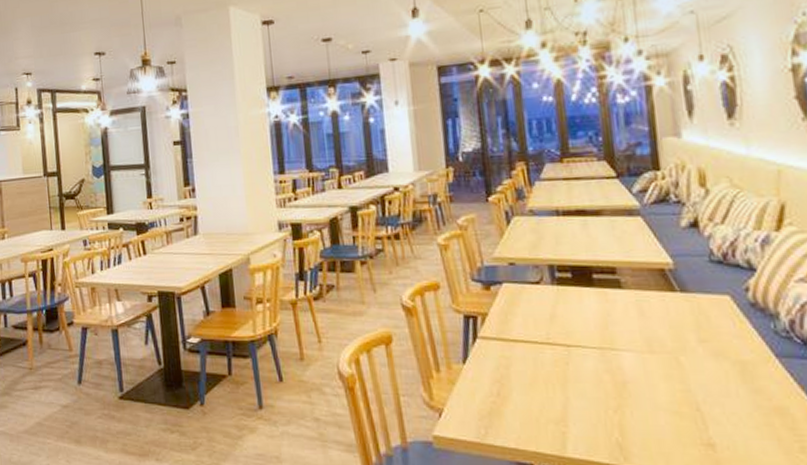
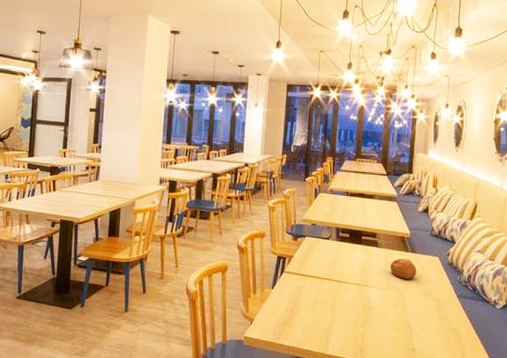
bread roll: none [648,302,696,336] -> present [390,258,417,281]

